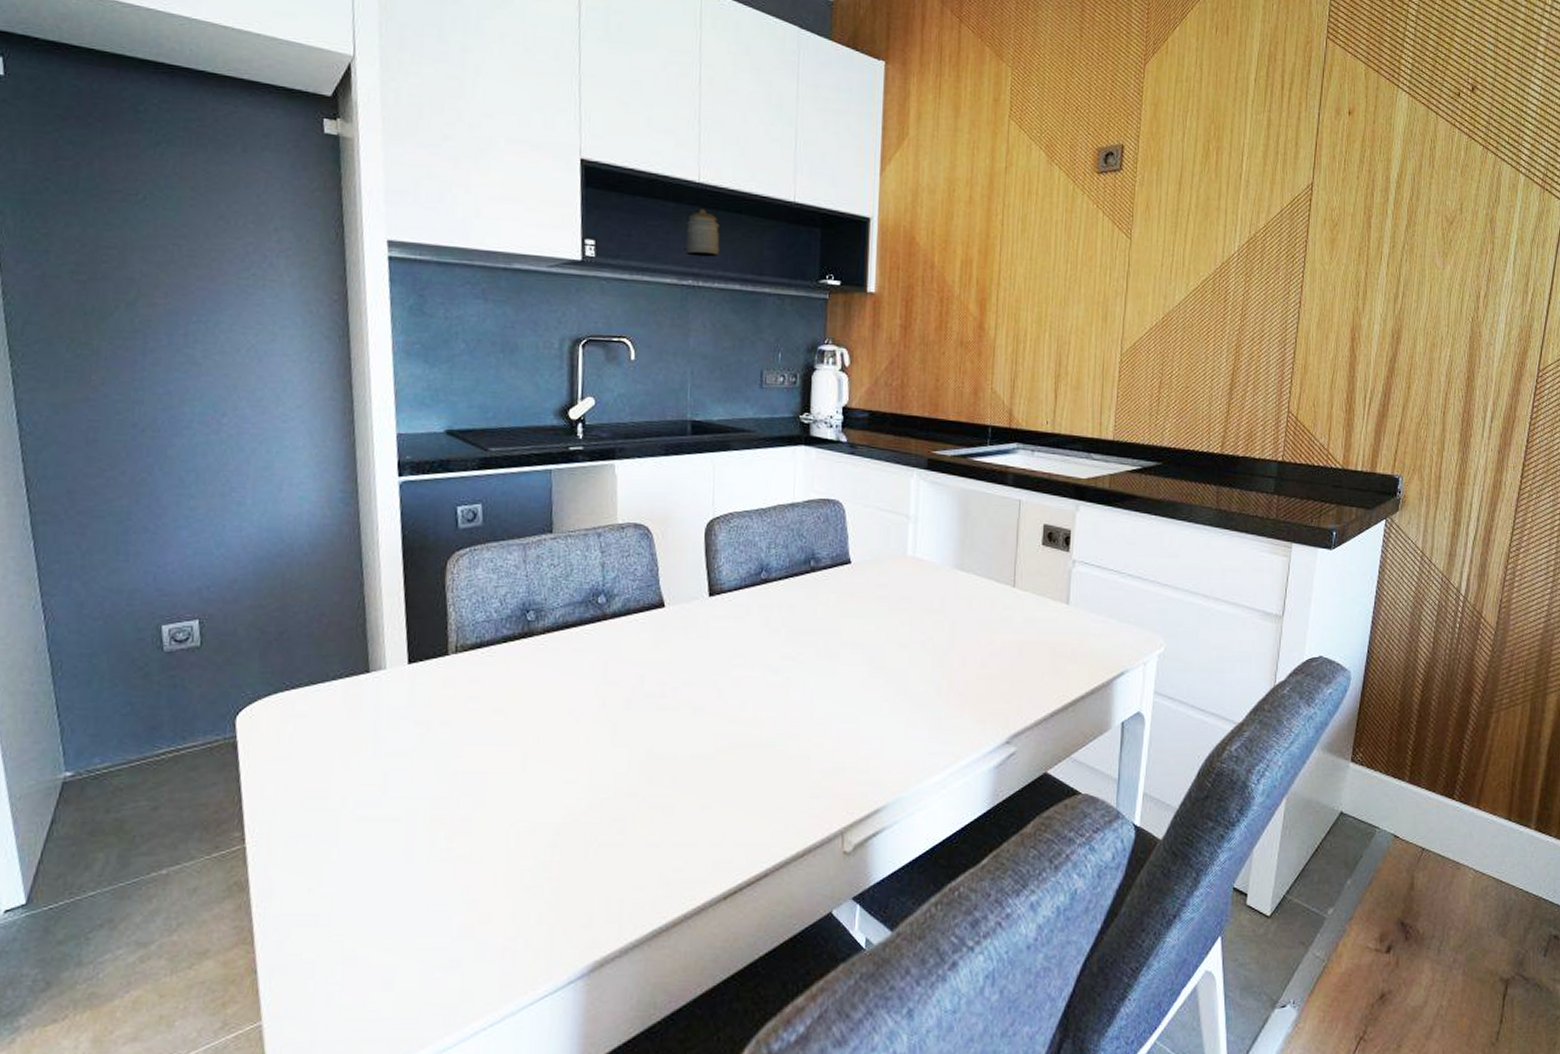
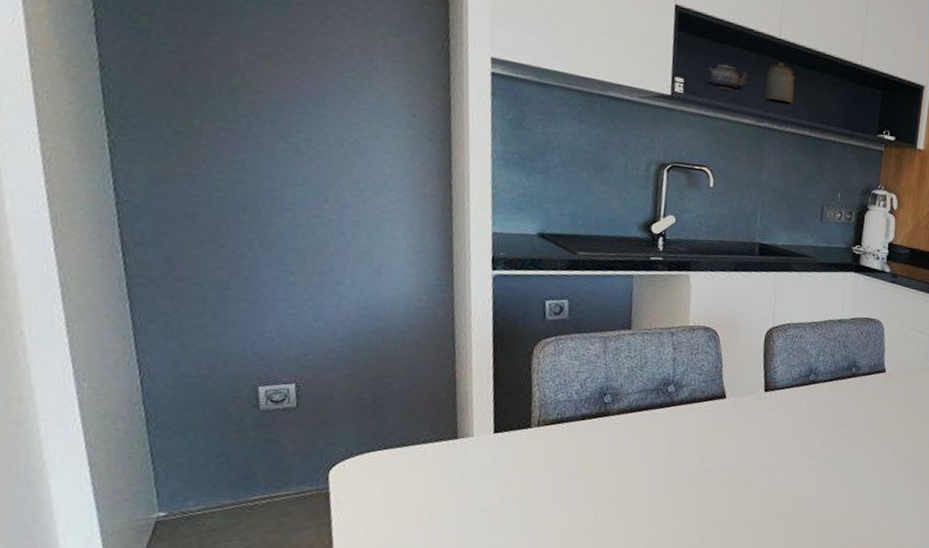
teapot: none [612,214,669,250] -> present [700,60,751,93]

